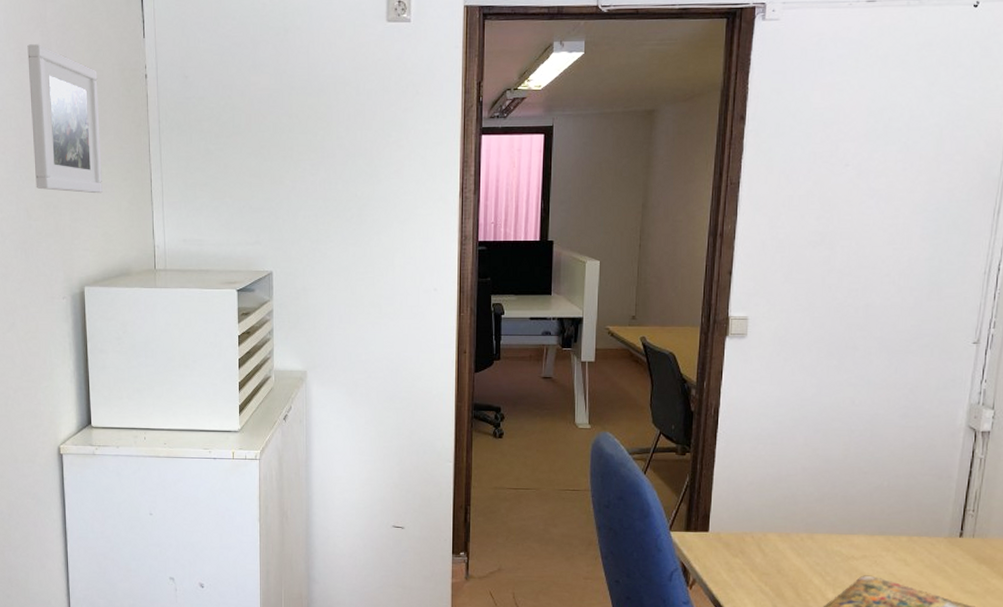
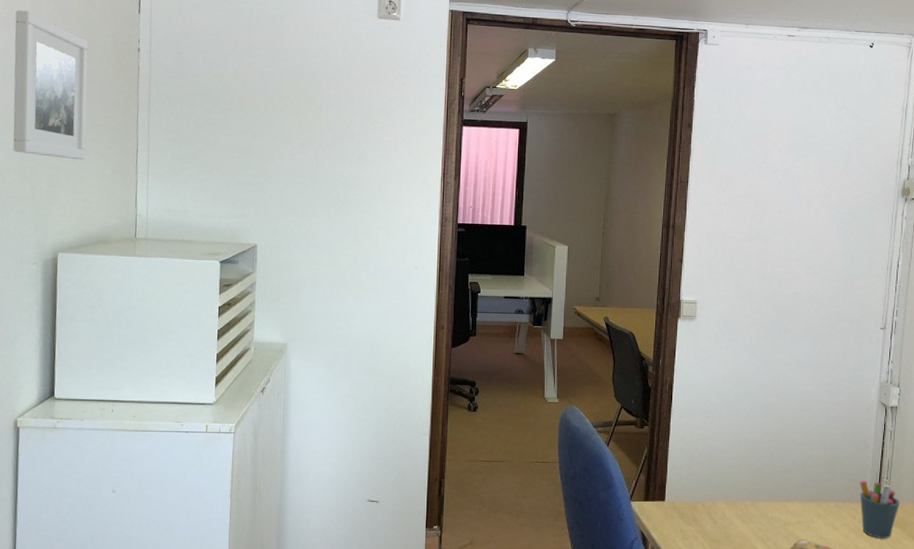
pen holder: none [938,513,989,576] -> present [859,480,900,538]

